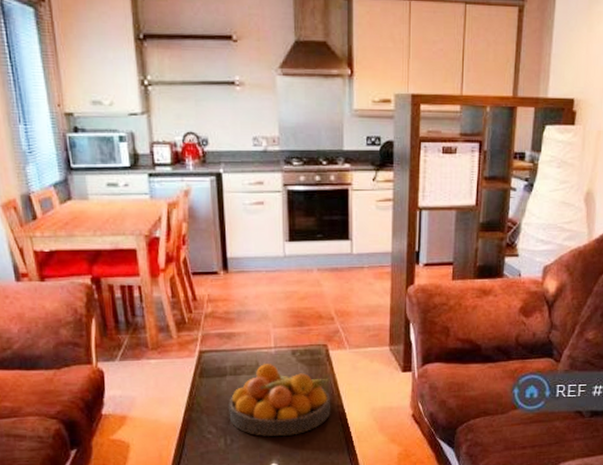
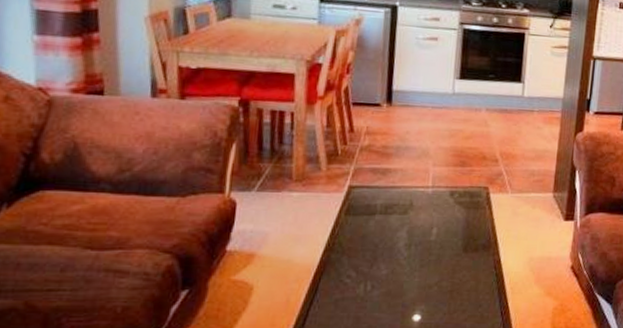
fruit bowl: present [229,364,331,437] -> none [373,204,489,285]

